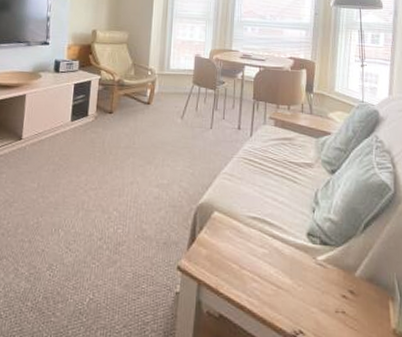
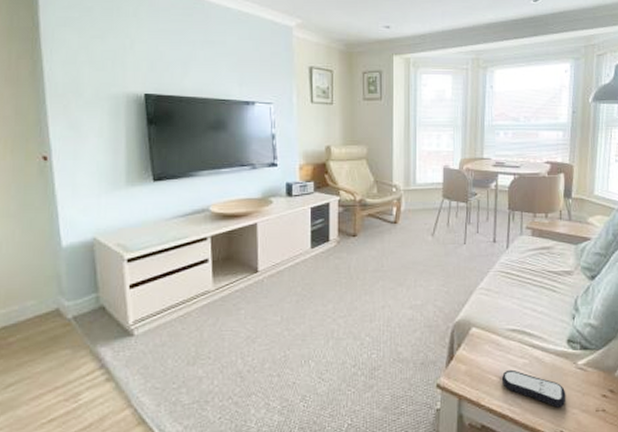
remote control: none [240,258,305,304] -> present [501,369,566,408]

